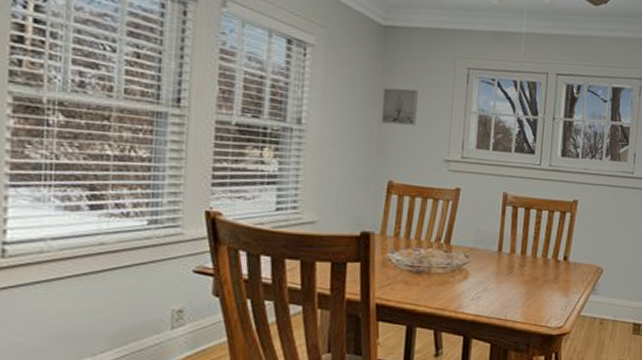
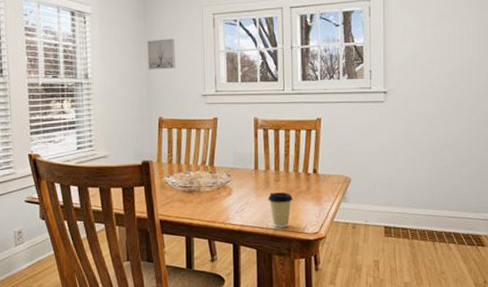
coffee cup: none [510,280,538,320] -> present [268,192,293,228]

